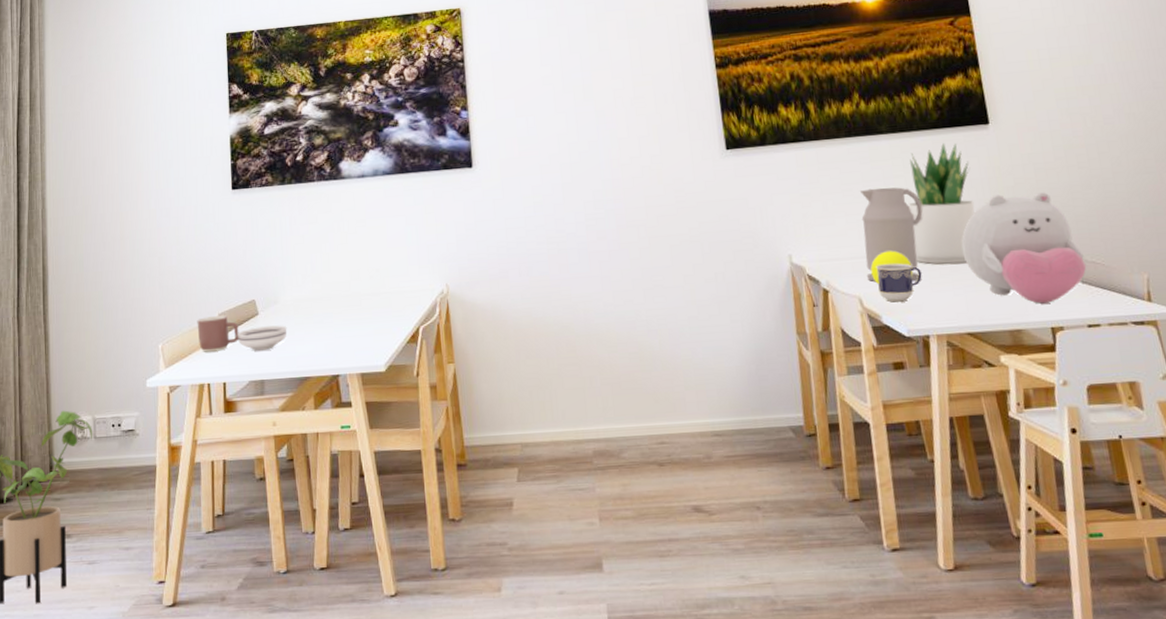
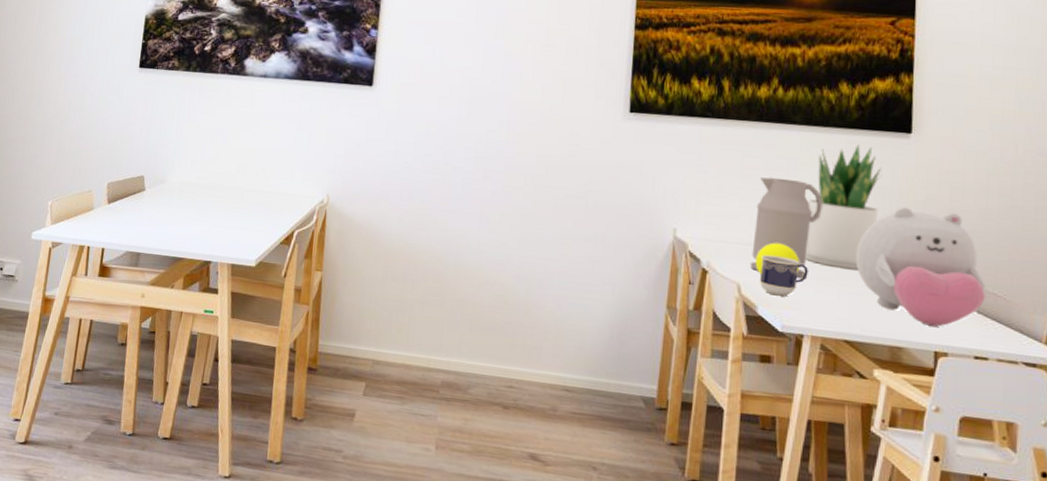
mug: present [197,315,239,352] -> none [85,183,125,218]
bowl: present [237,325,287,351] -> none [121,202,170,225]

